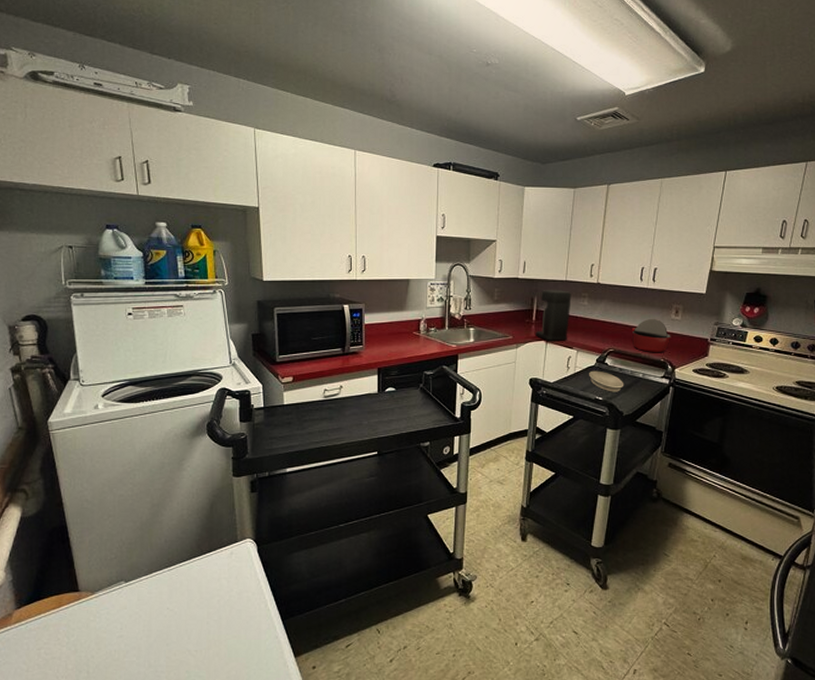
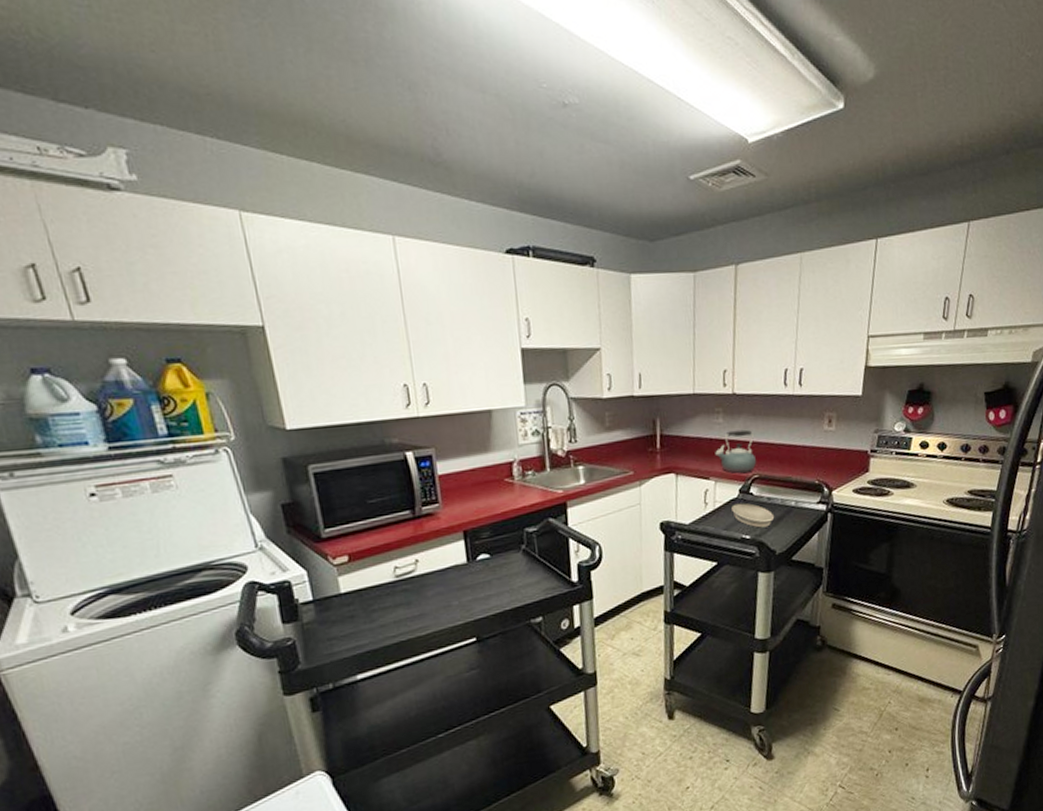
coffee maker: present [535,290,572,341] -> none [661,406,703,473]
kettle: none [579,312,613,347] -> present [715,429,757,474]
saucepan: present [631,319,671,353] -> none [778,432,826,475]

